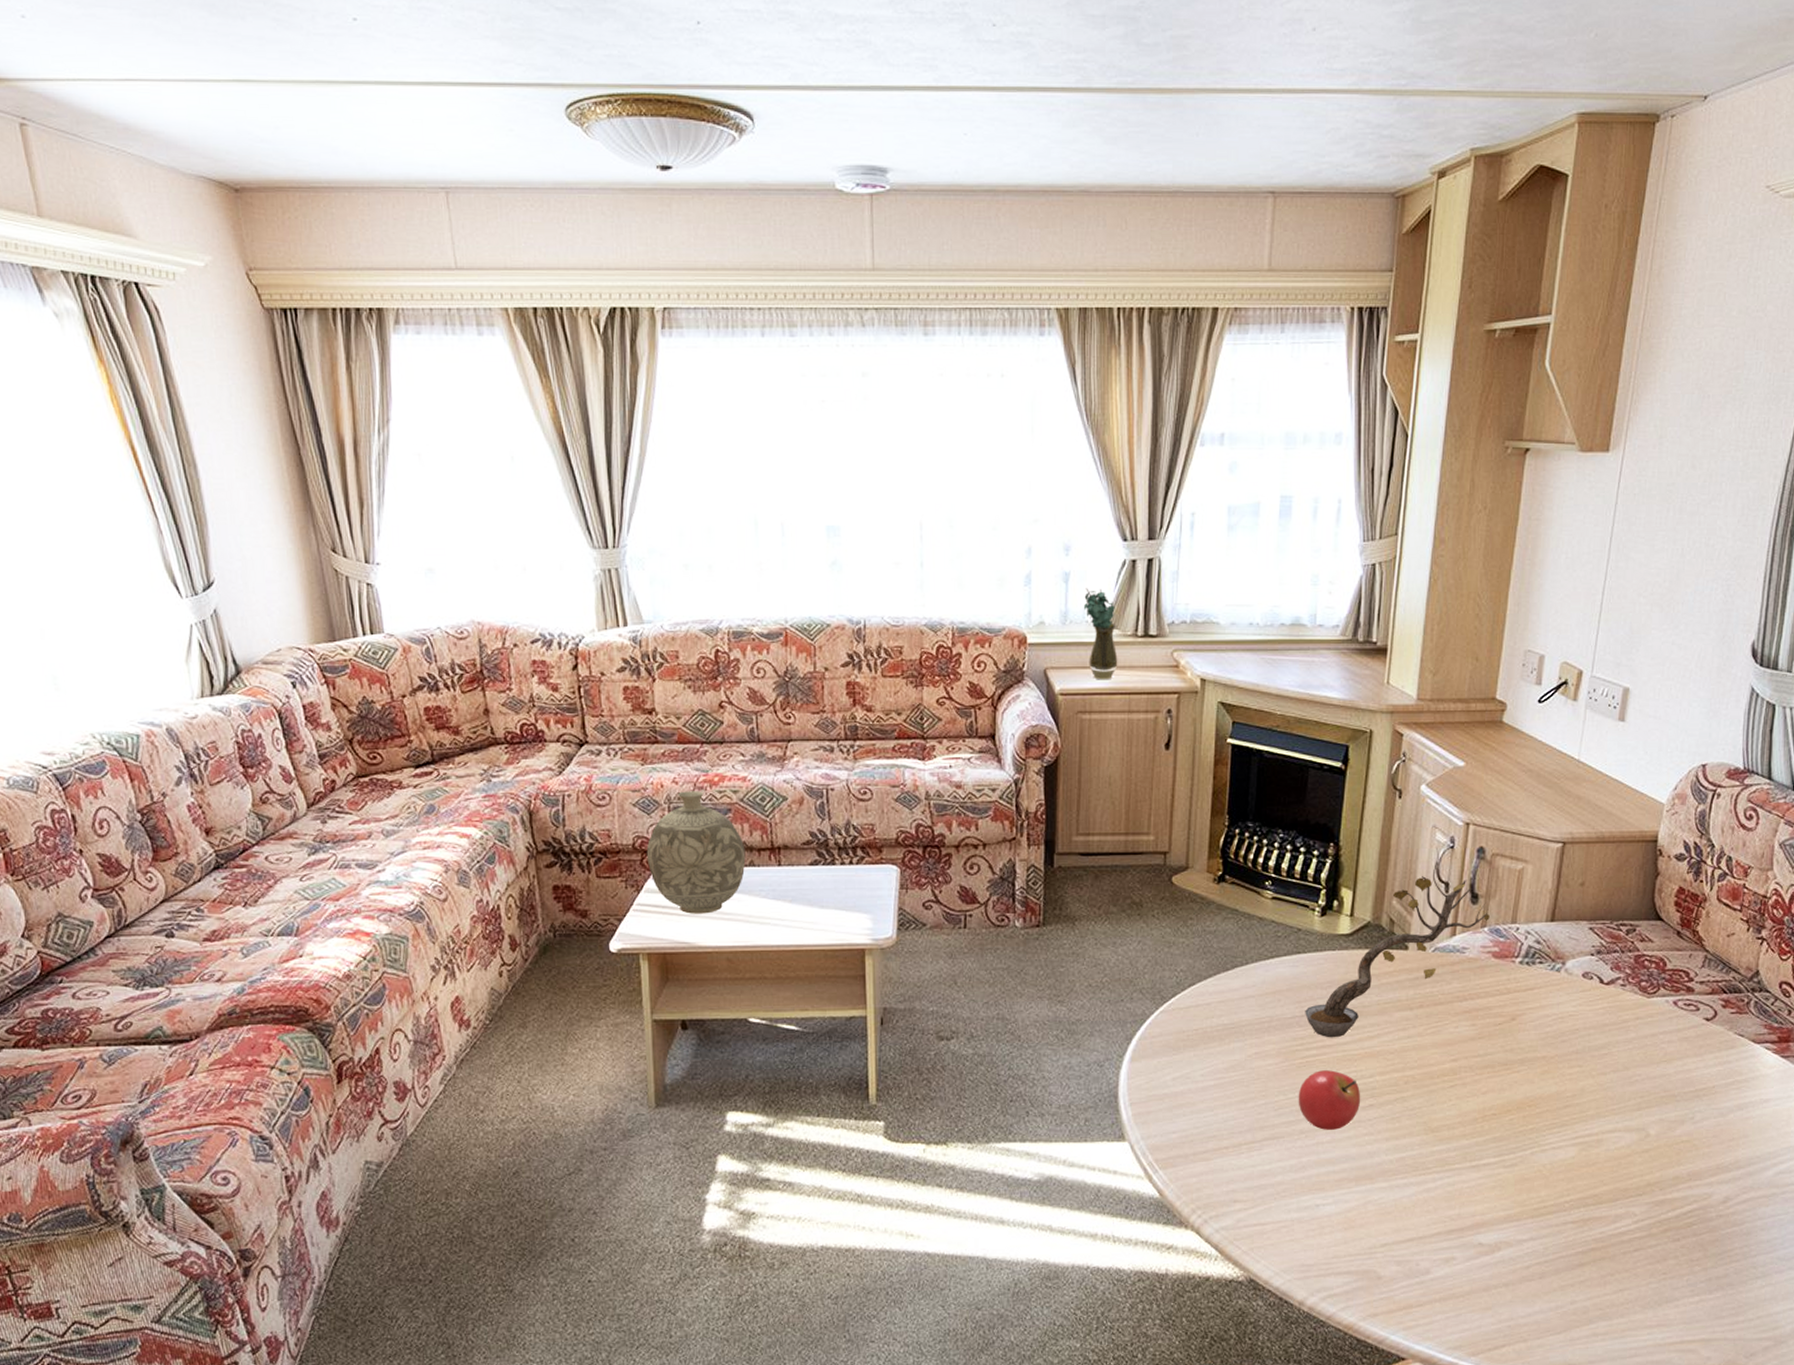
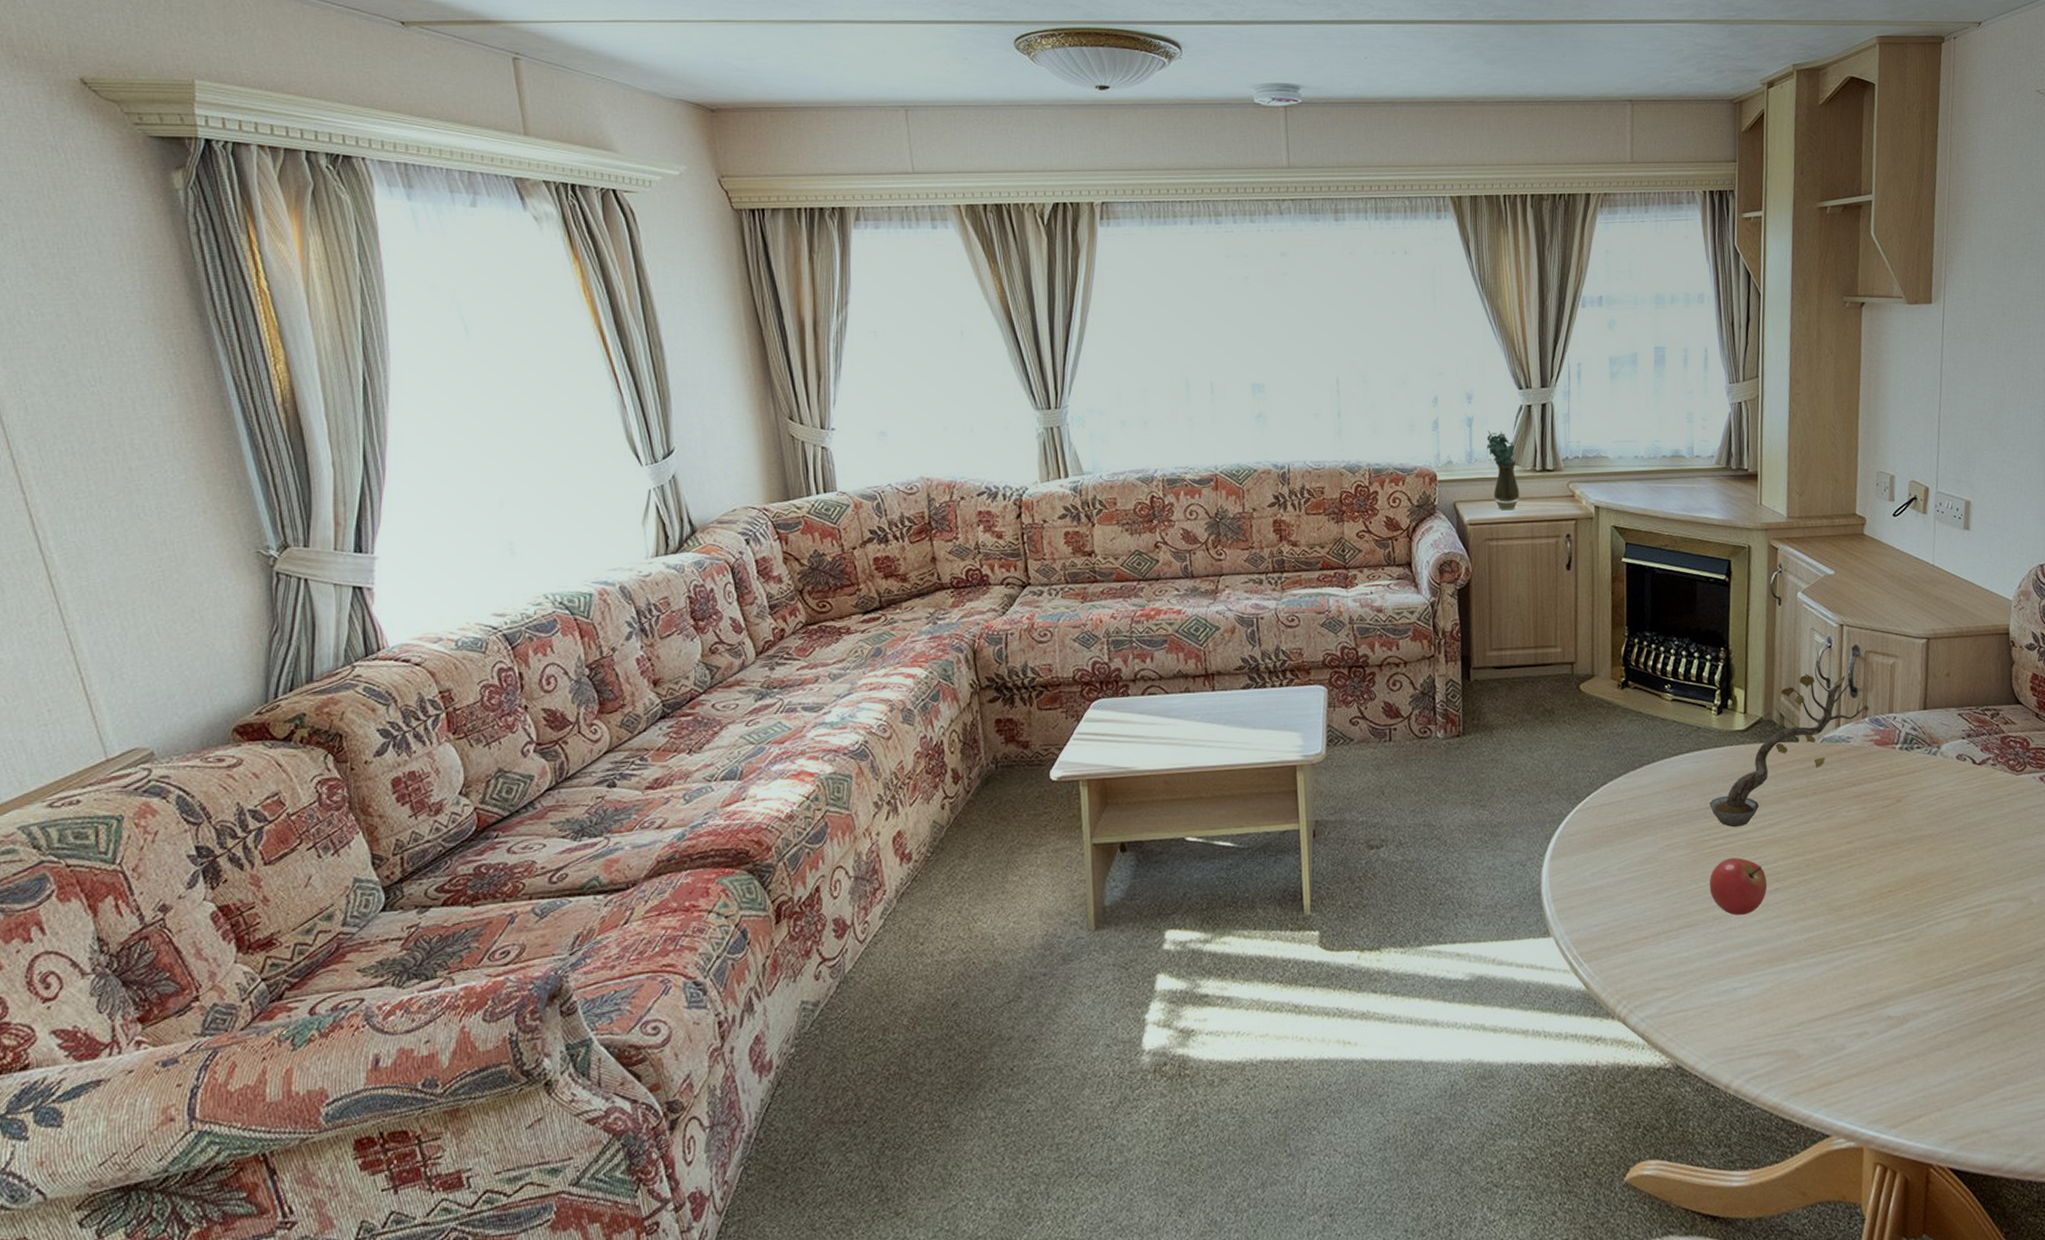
decorative vase: present [646,791,746,914] -> none [1086,624,1181,740]

